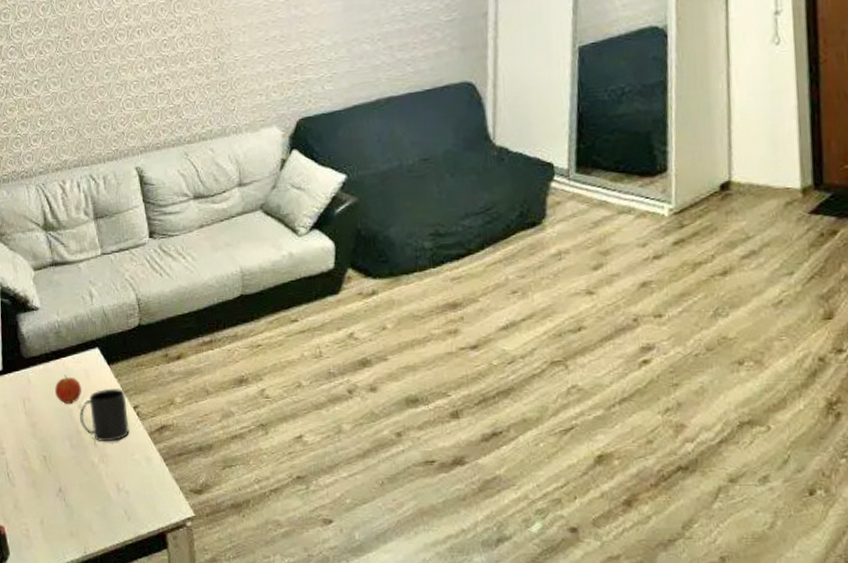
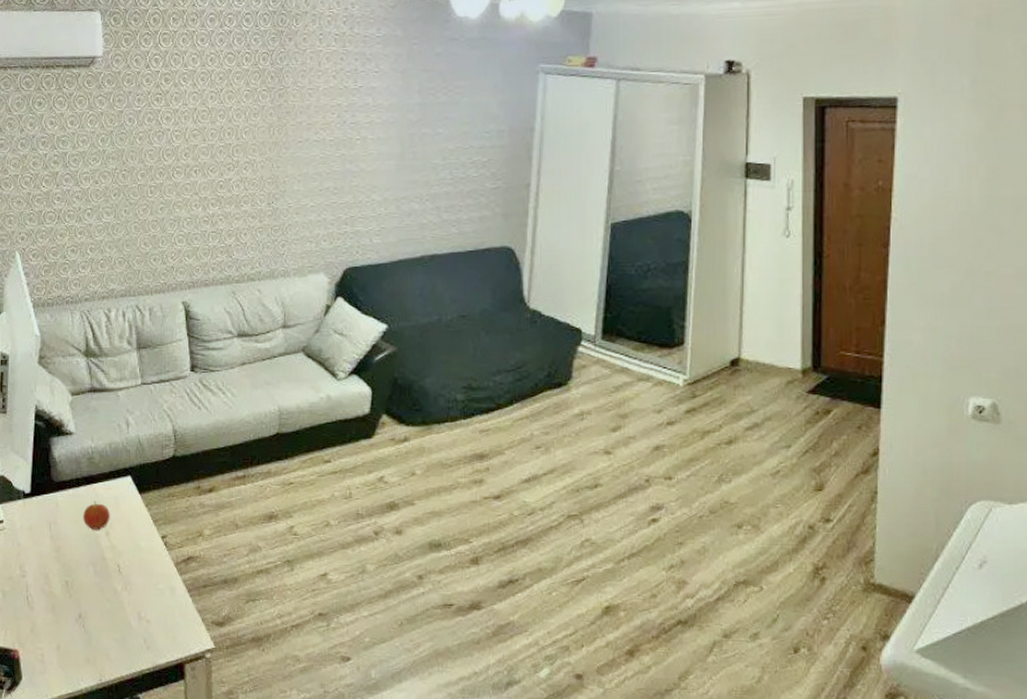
mug: present [80,388,130,442] -> none [106,516,155,571]

